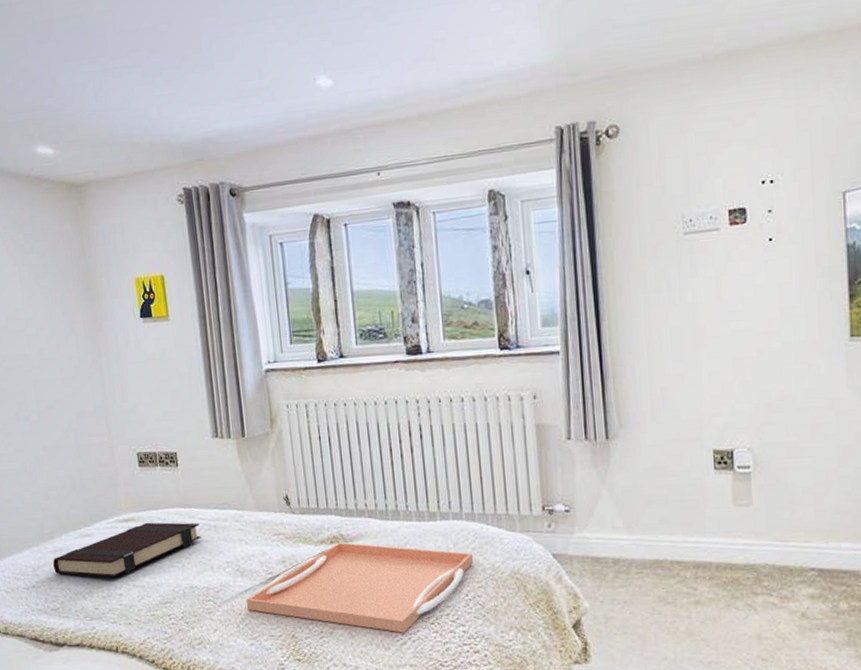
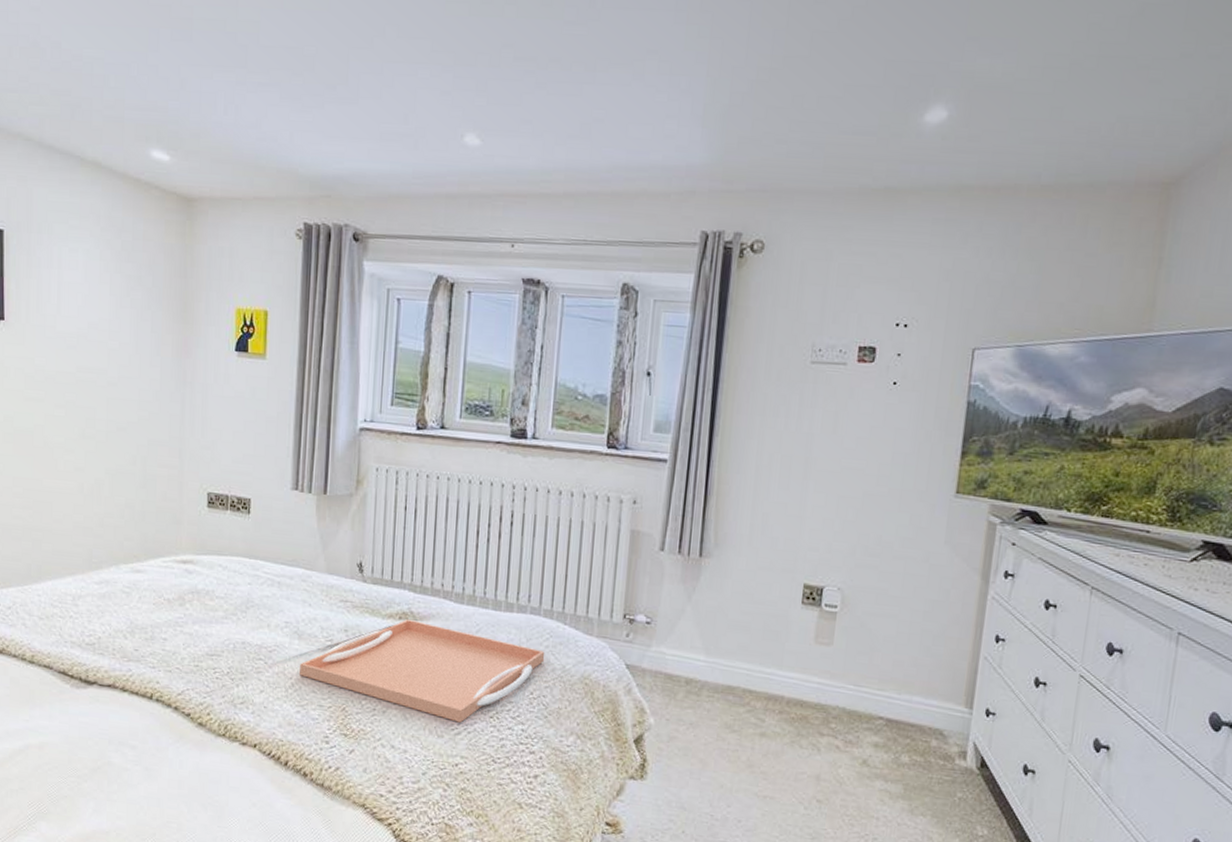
book: present [53,522,201,578] -> none [96,567,263,620]

